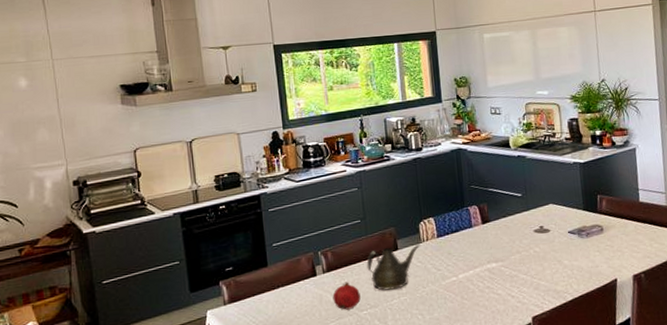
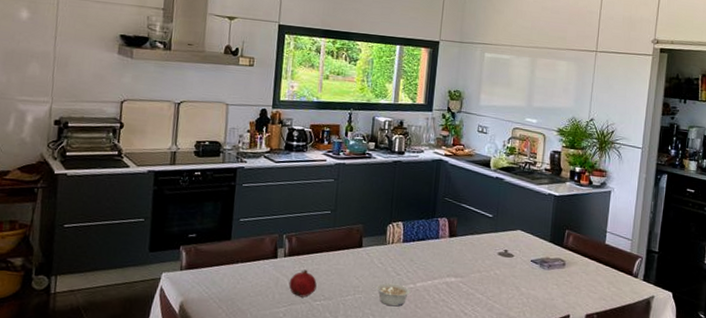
teapot: present [366,244,420,291] -> none [328,242,385,286]
legume: none [420,279,455,303] -> present [376,283,411,307]

